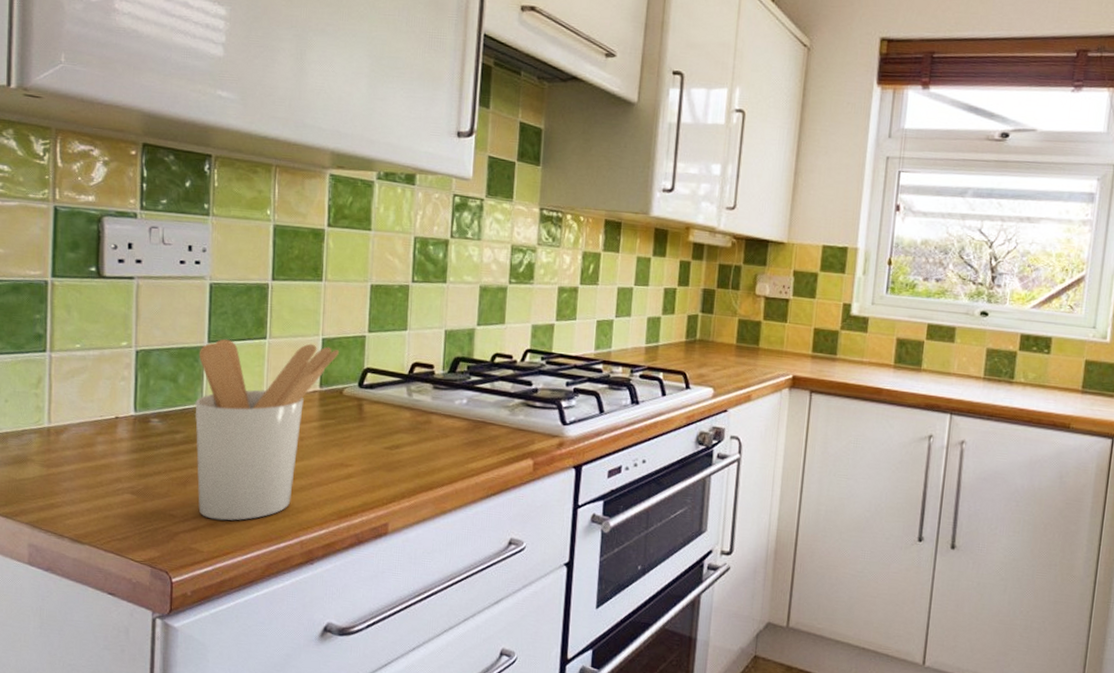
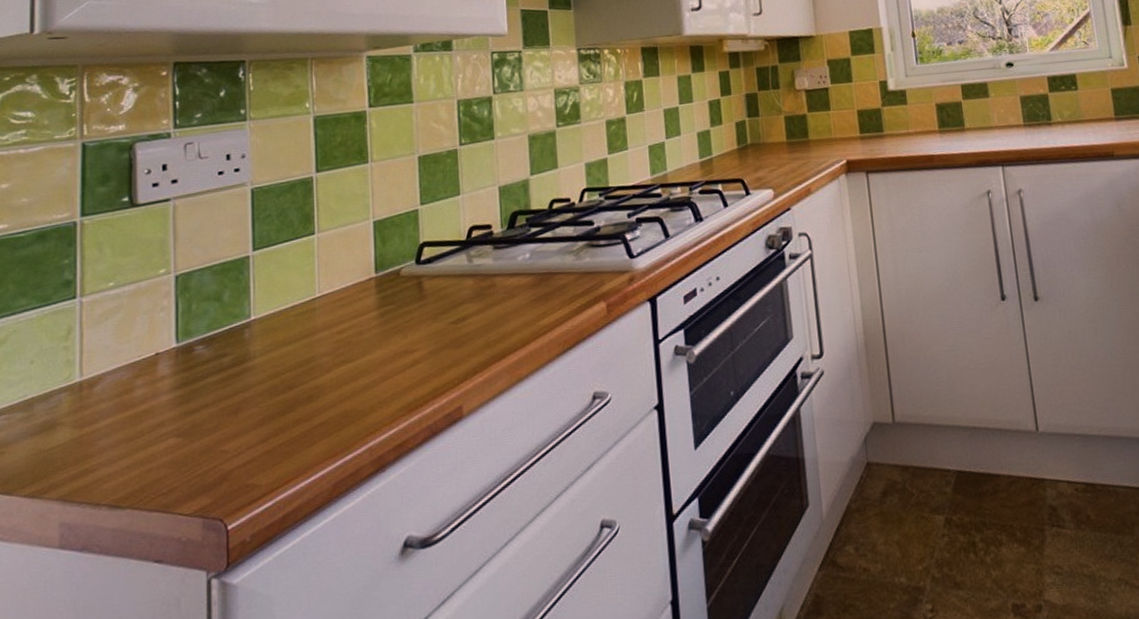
utensil holder: present [195,338,339,521] -> none [243,228,392,446]

